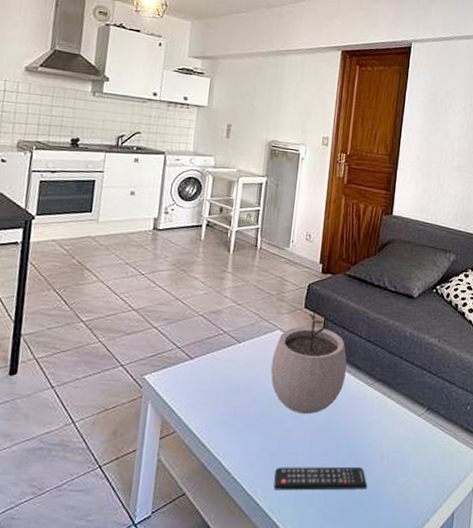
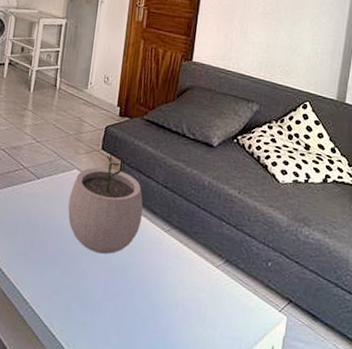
remote control: present [273,466,368,491] -> none [69,302,162,335]

